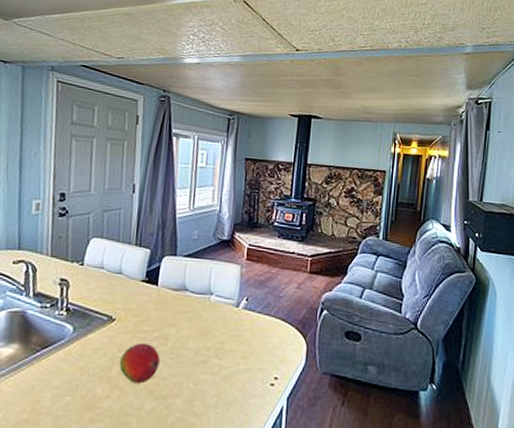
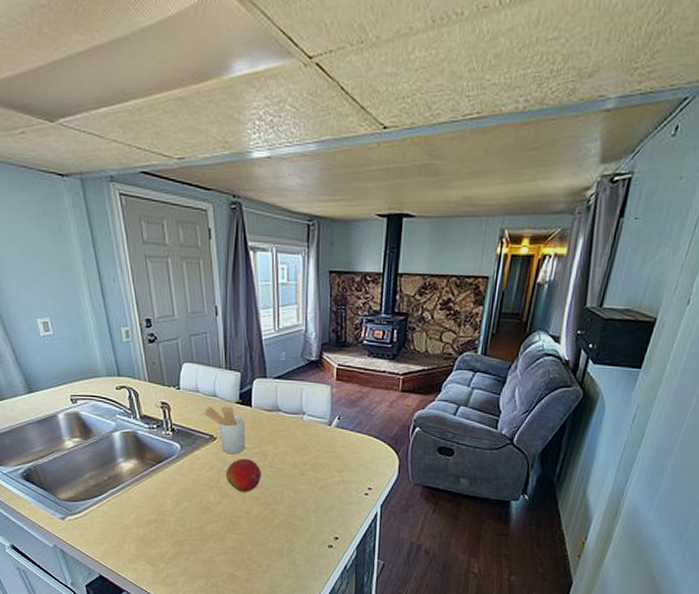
utensil holder: none [105,284,149,339] -> present [204,406,245,455]

